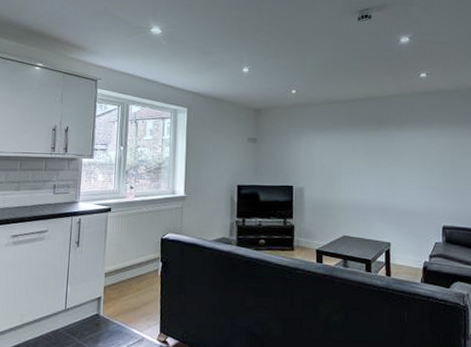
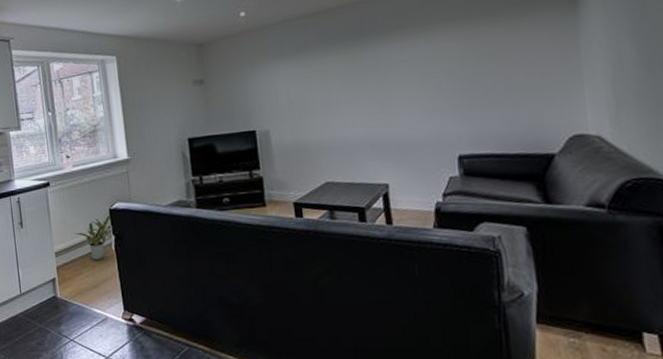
potted plant: none [126,244,162,284] -> present [74,215,114,261]

